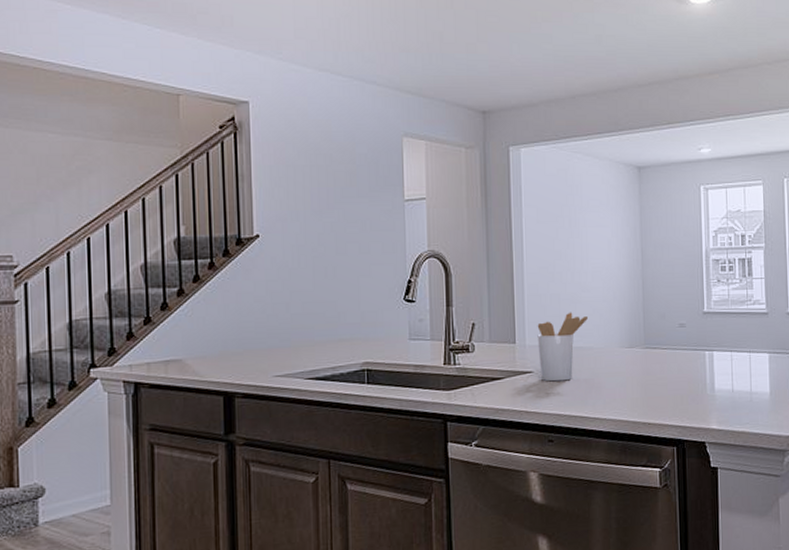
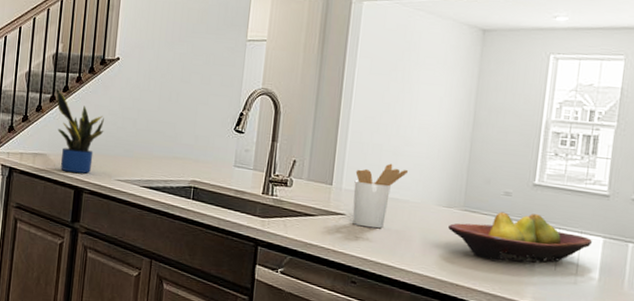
potted plant: none [183,280,251,377] -> present [55,89,104,174]
fruit bowl: none [633,341,760,393] -> present [448,211,592,263]

